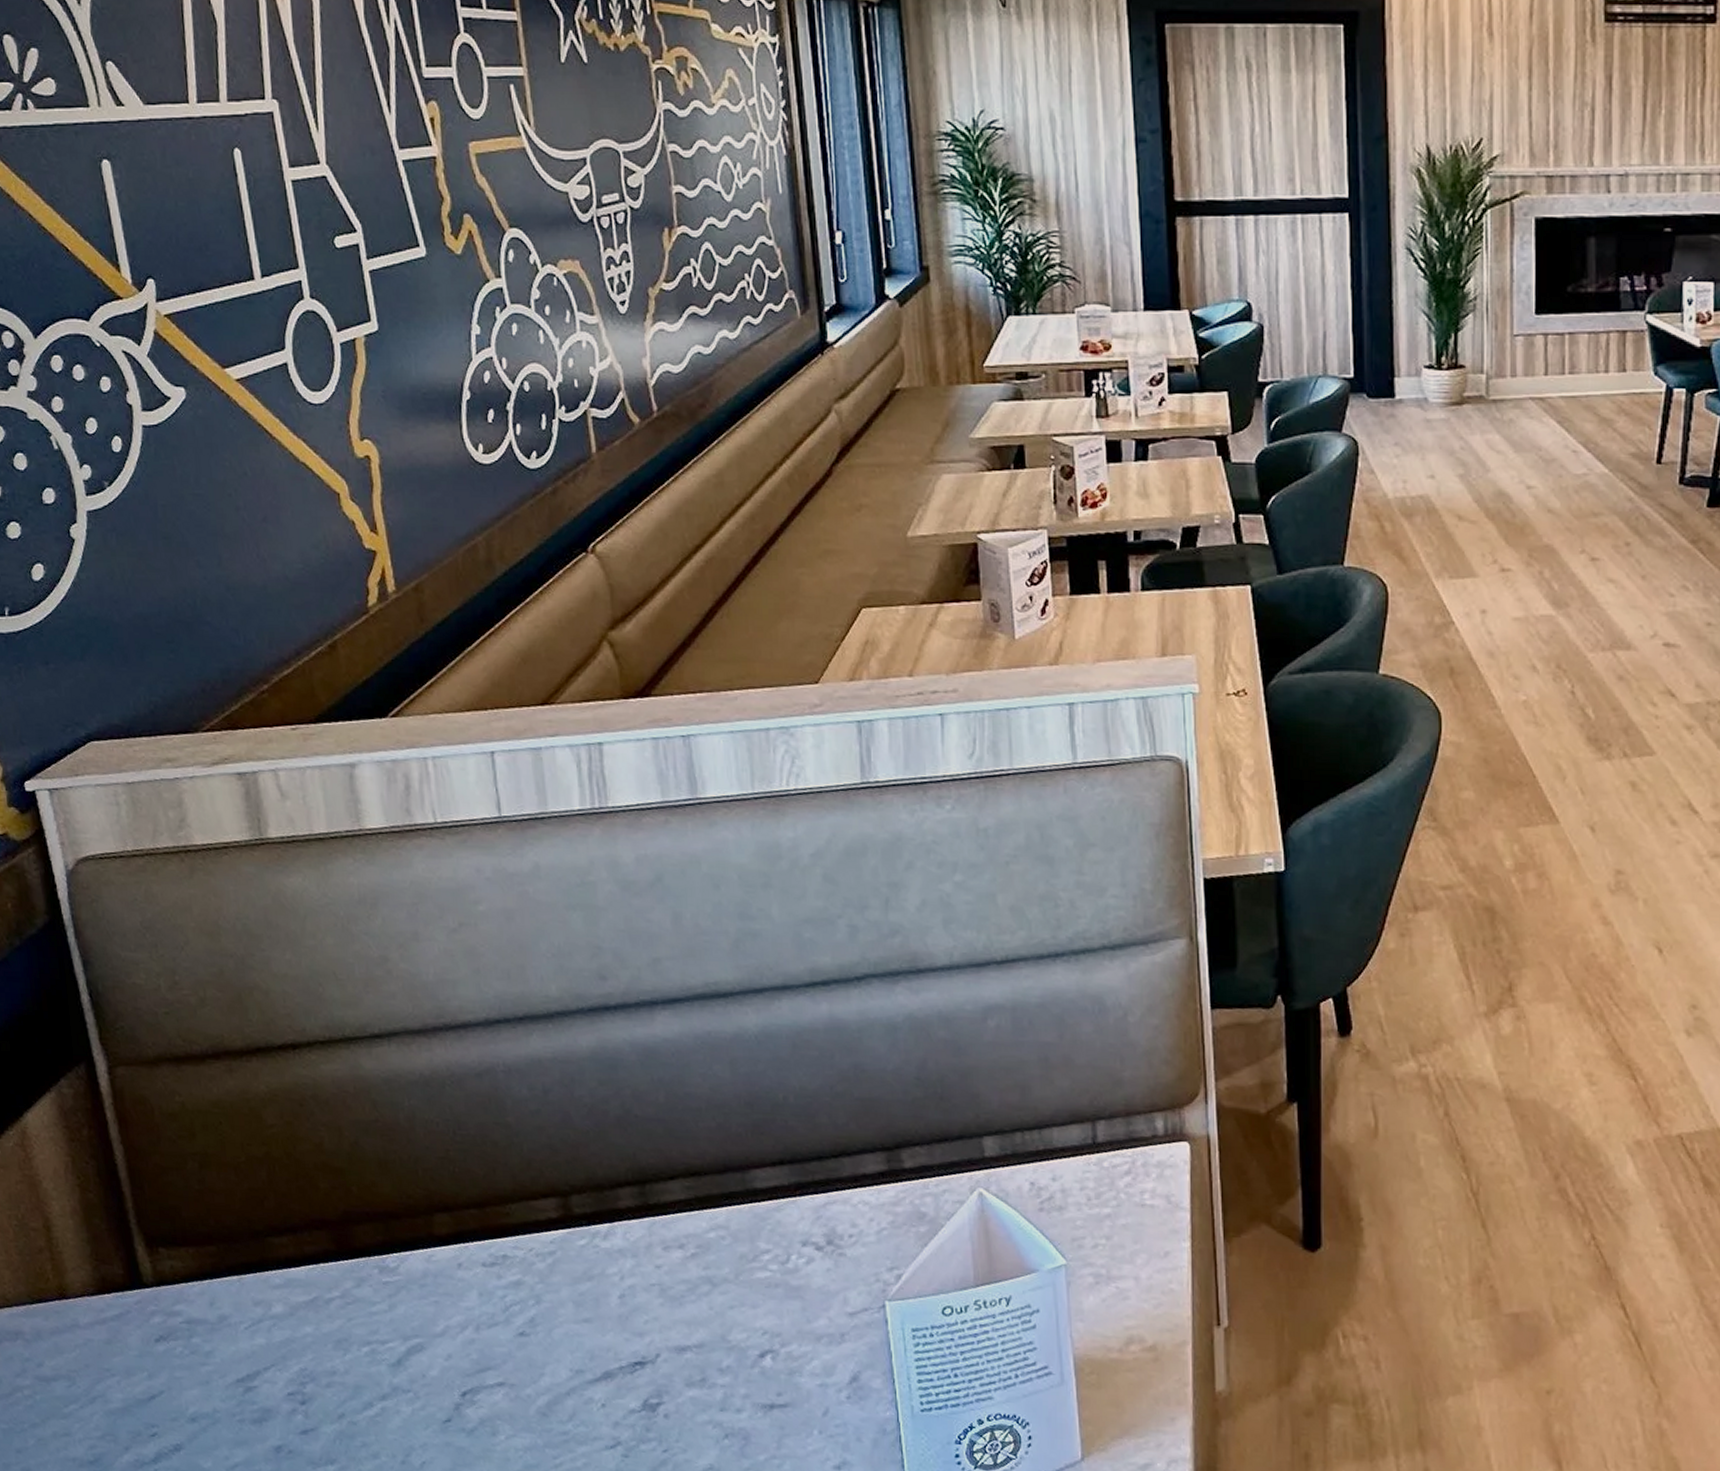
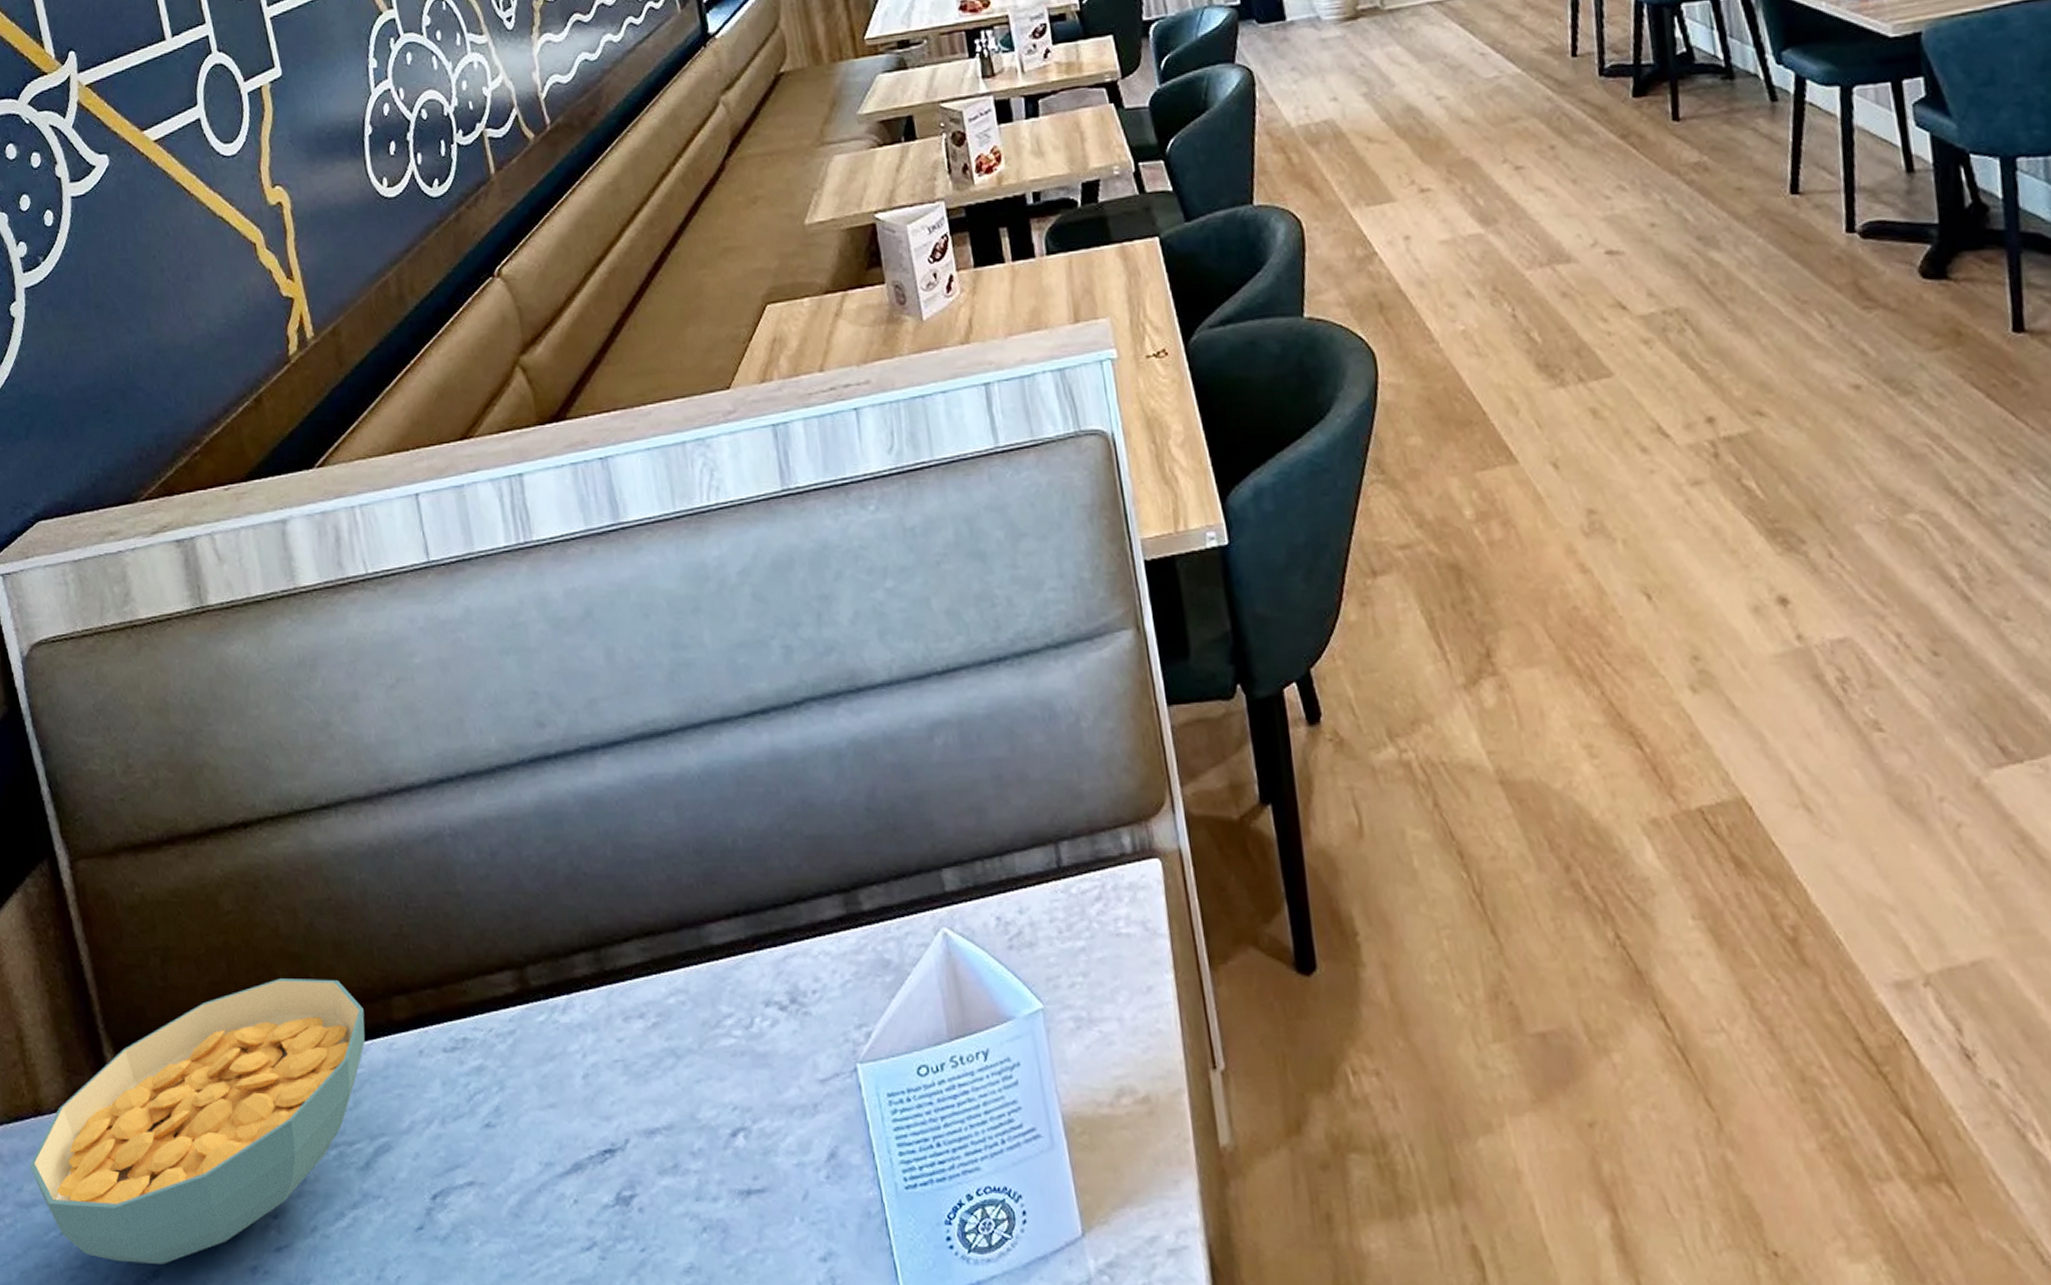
cereal bowl: none [51,1190,405,1440] -> present [29,979,365,1264]

